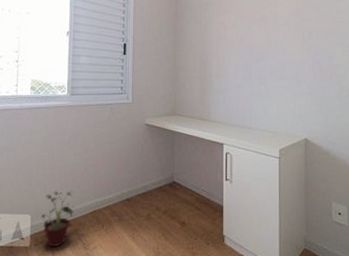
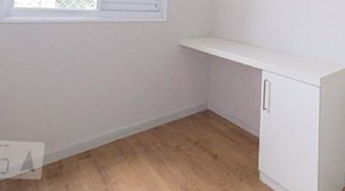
potted plant: present [40,190,75,247] -> none [56,116,96,180]

